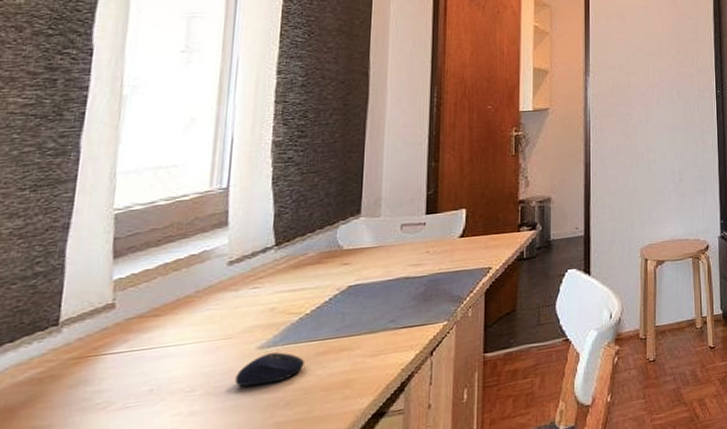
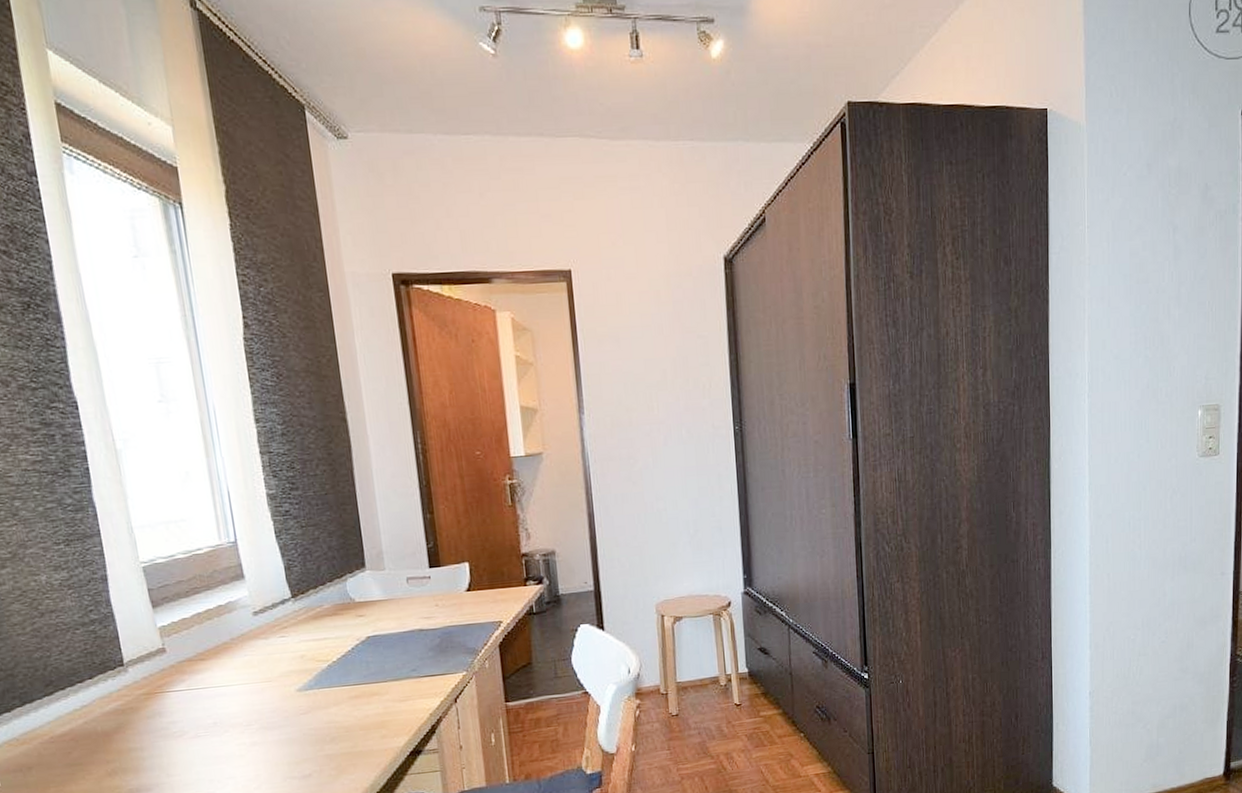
computer mouse: present [234,352,304,387] -> none [283,695,341,724]

